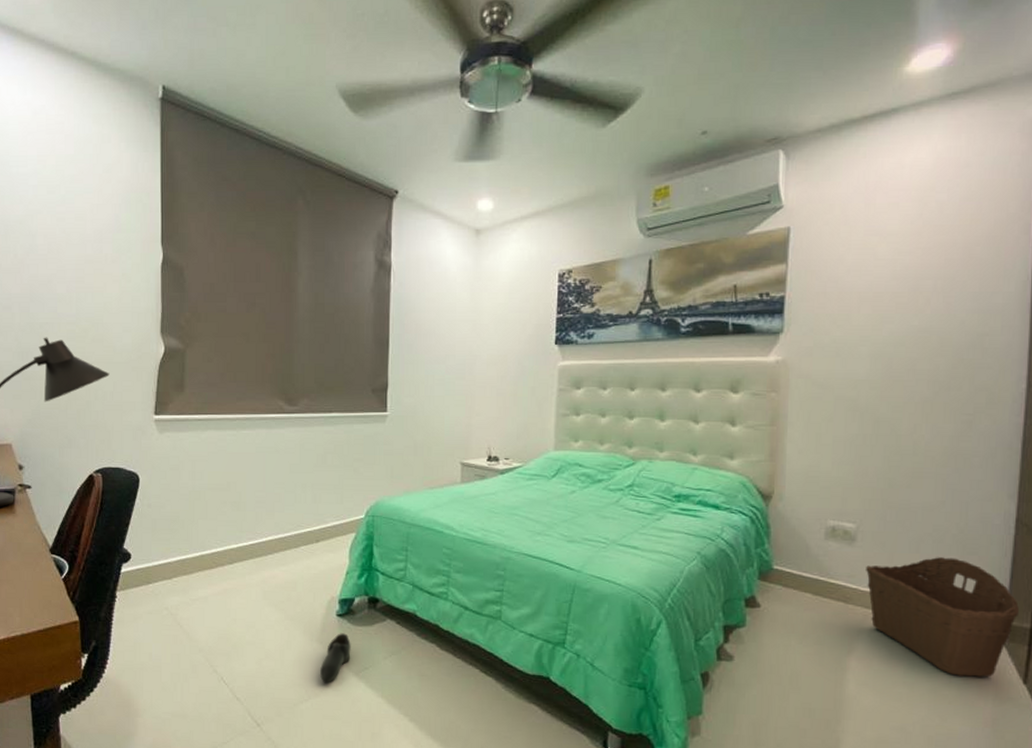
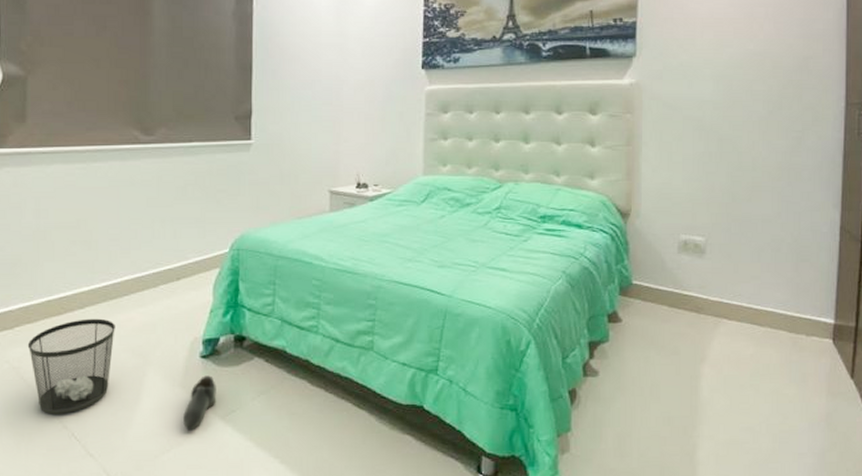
waste bin: none [183,573,260,660] -> present [27,318,115,414]
wicker basket: present [866,557,1019,677] -> none [715,265,845,375]

